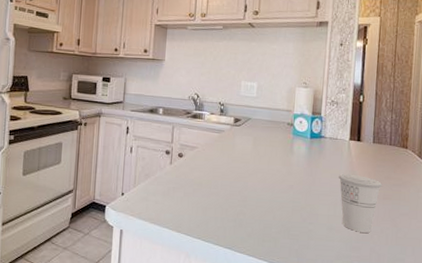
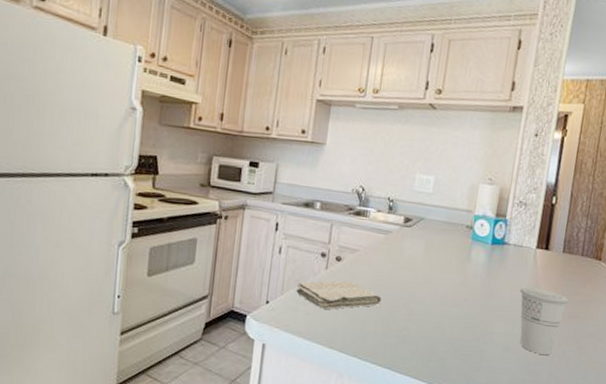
washcloth: none [146,174,219,199] -> present [296,281,382,310]

